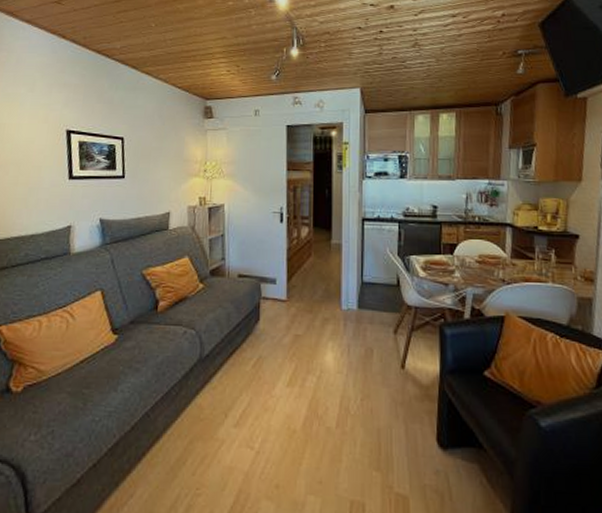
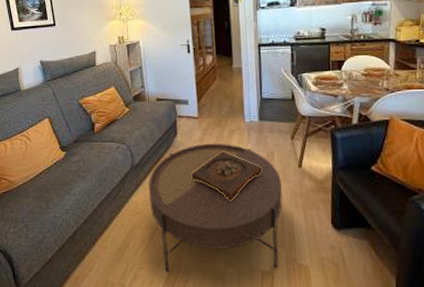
coffee table: none [217,333,380,501] -> present [148,143,283,272]
wooden tray: none [272,344,358,408] -> present [191,151,262,201]

